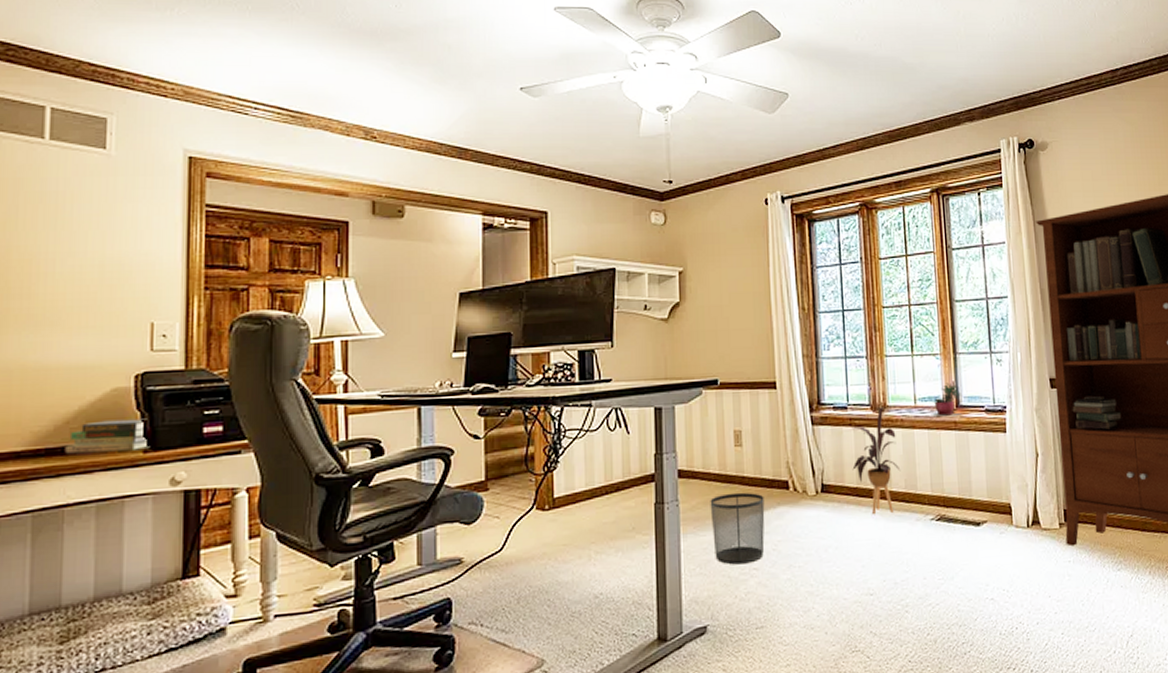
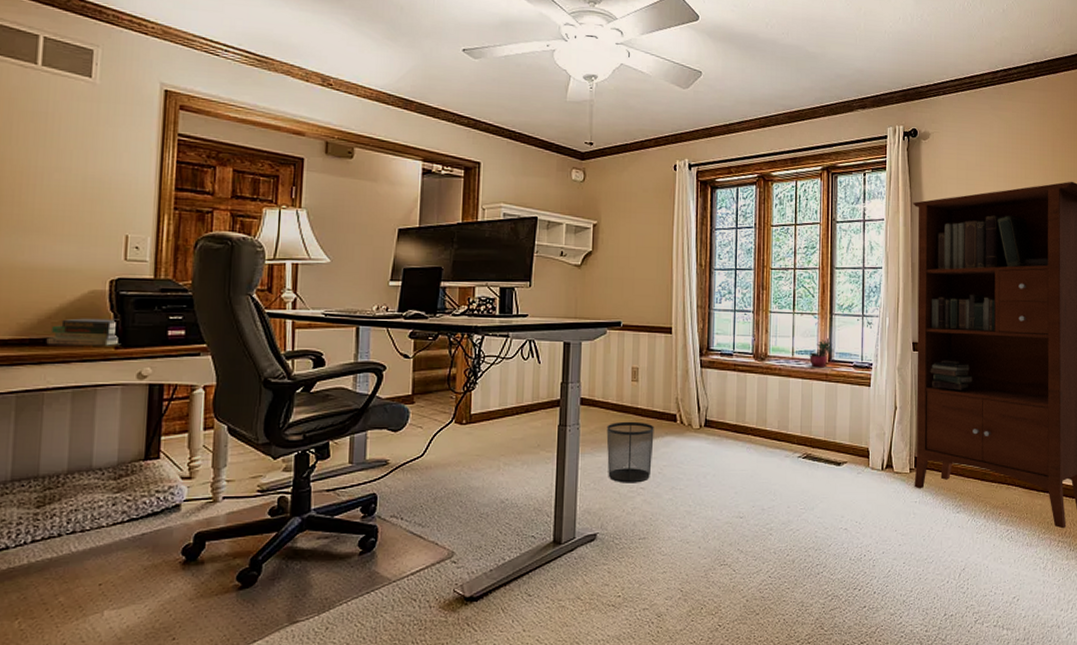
house plant: present [852,405,901,515] -> none [733,355,775,450]

